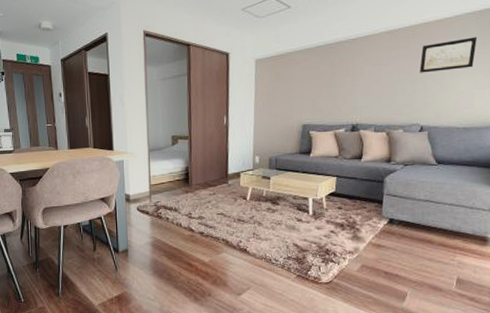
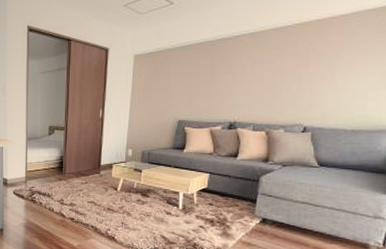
wall art: present [419,37,478,73] -> none [307,35,377,72]

